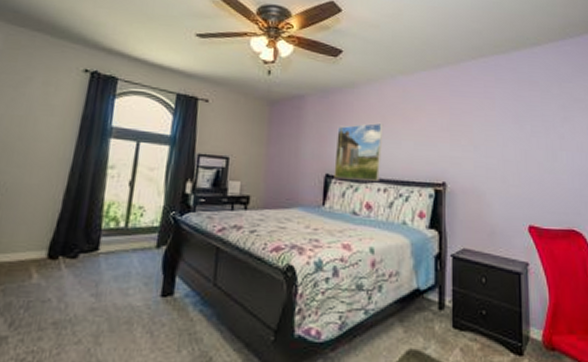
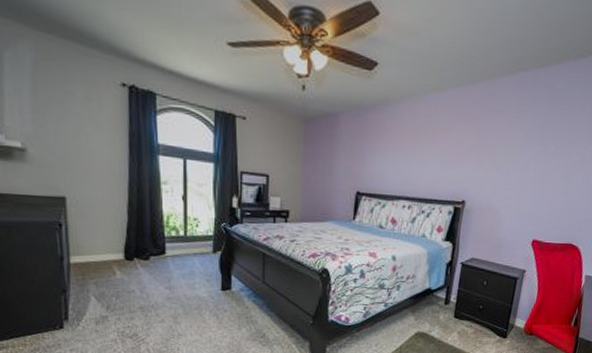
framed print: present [334,122,384,181] -> none [364,142,413,199]

